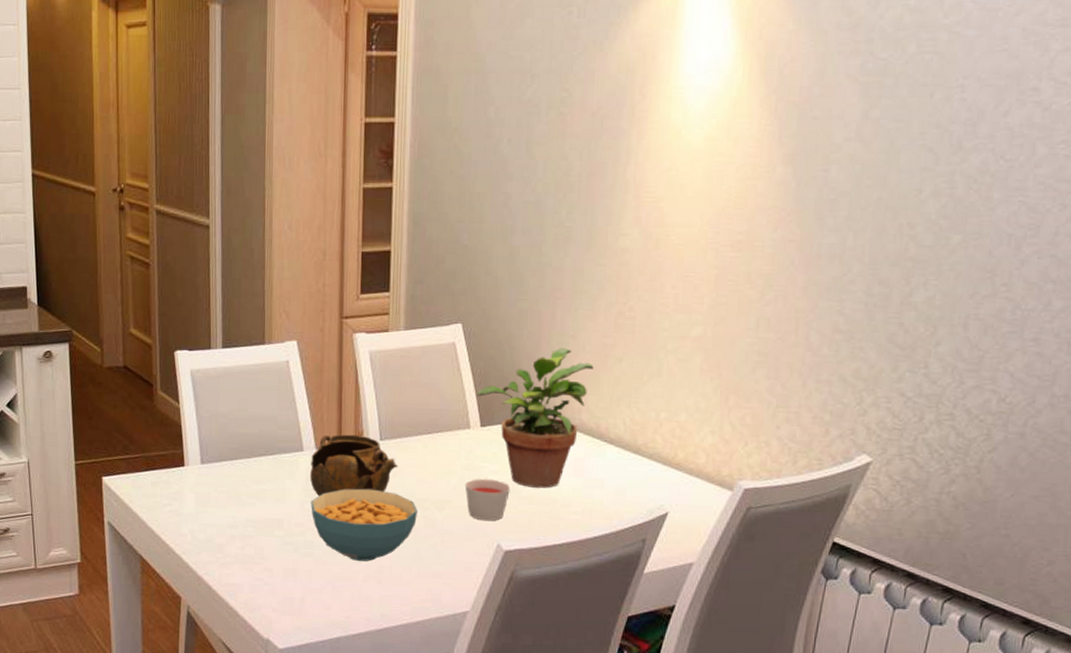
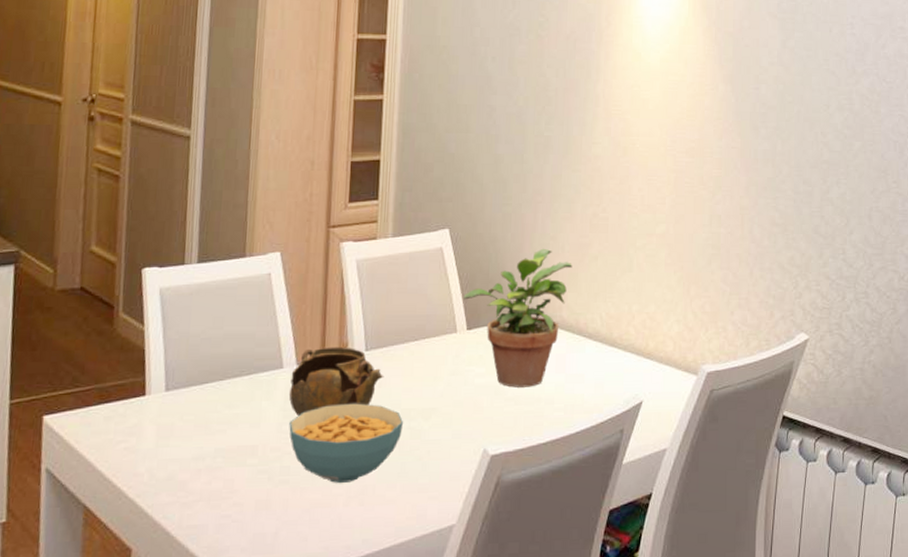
candle: present [464,478,510,521] -> none [451,382,496,426]

